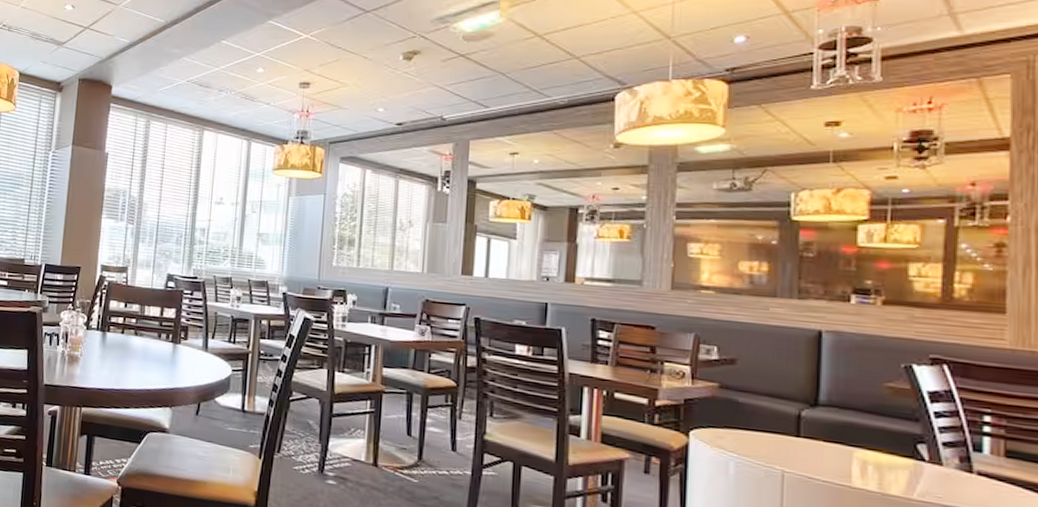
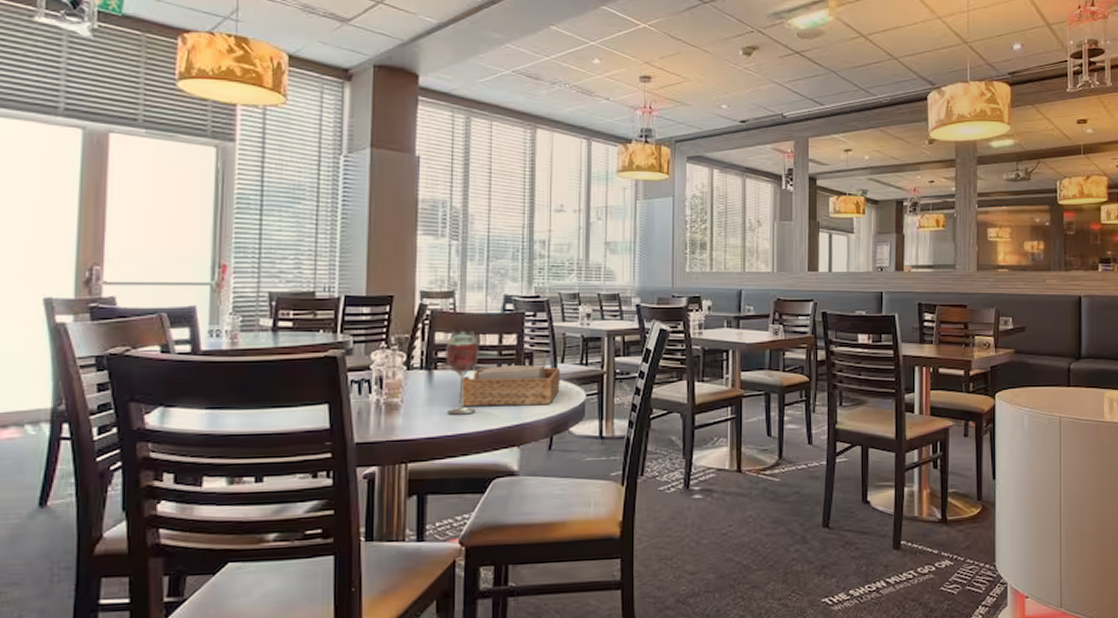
wineglass: none [114,301,144,374] -> present [446,332,479,415]
napkin holder: none [125,335,211,375] -> present [459,365,561,407]

